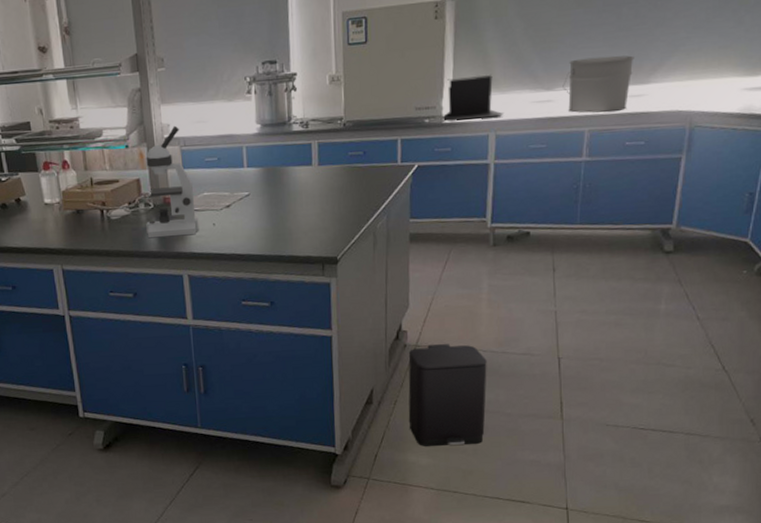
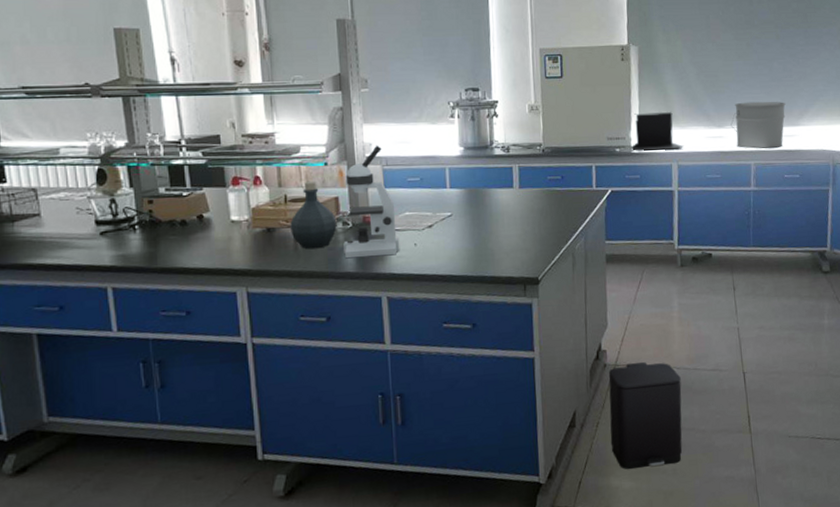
flask: none [97,163,140,230] -> present [290,180,337,249]

